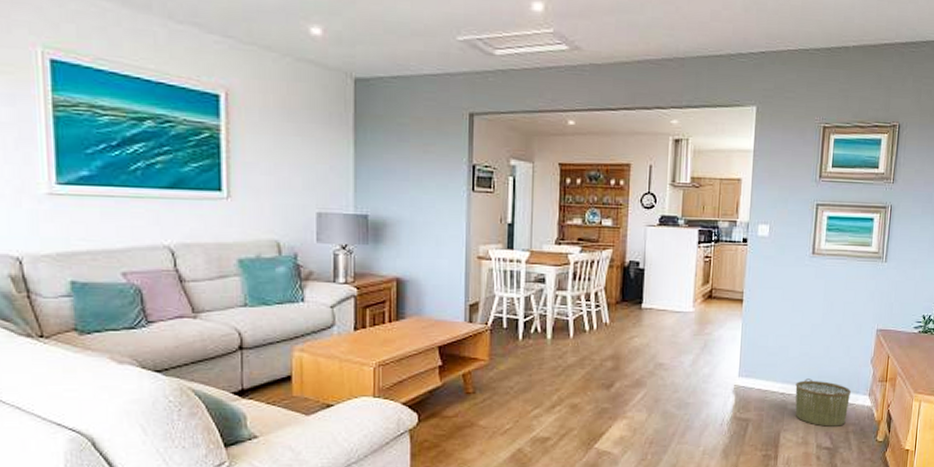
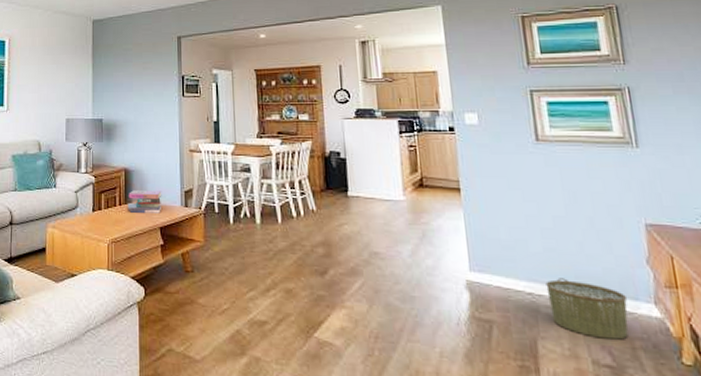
books: none [399,304,443,331] -> present [127,190,162,213]

